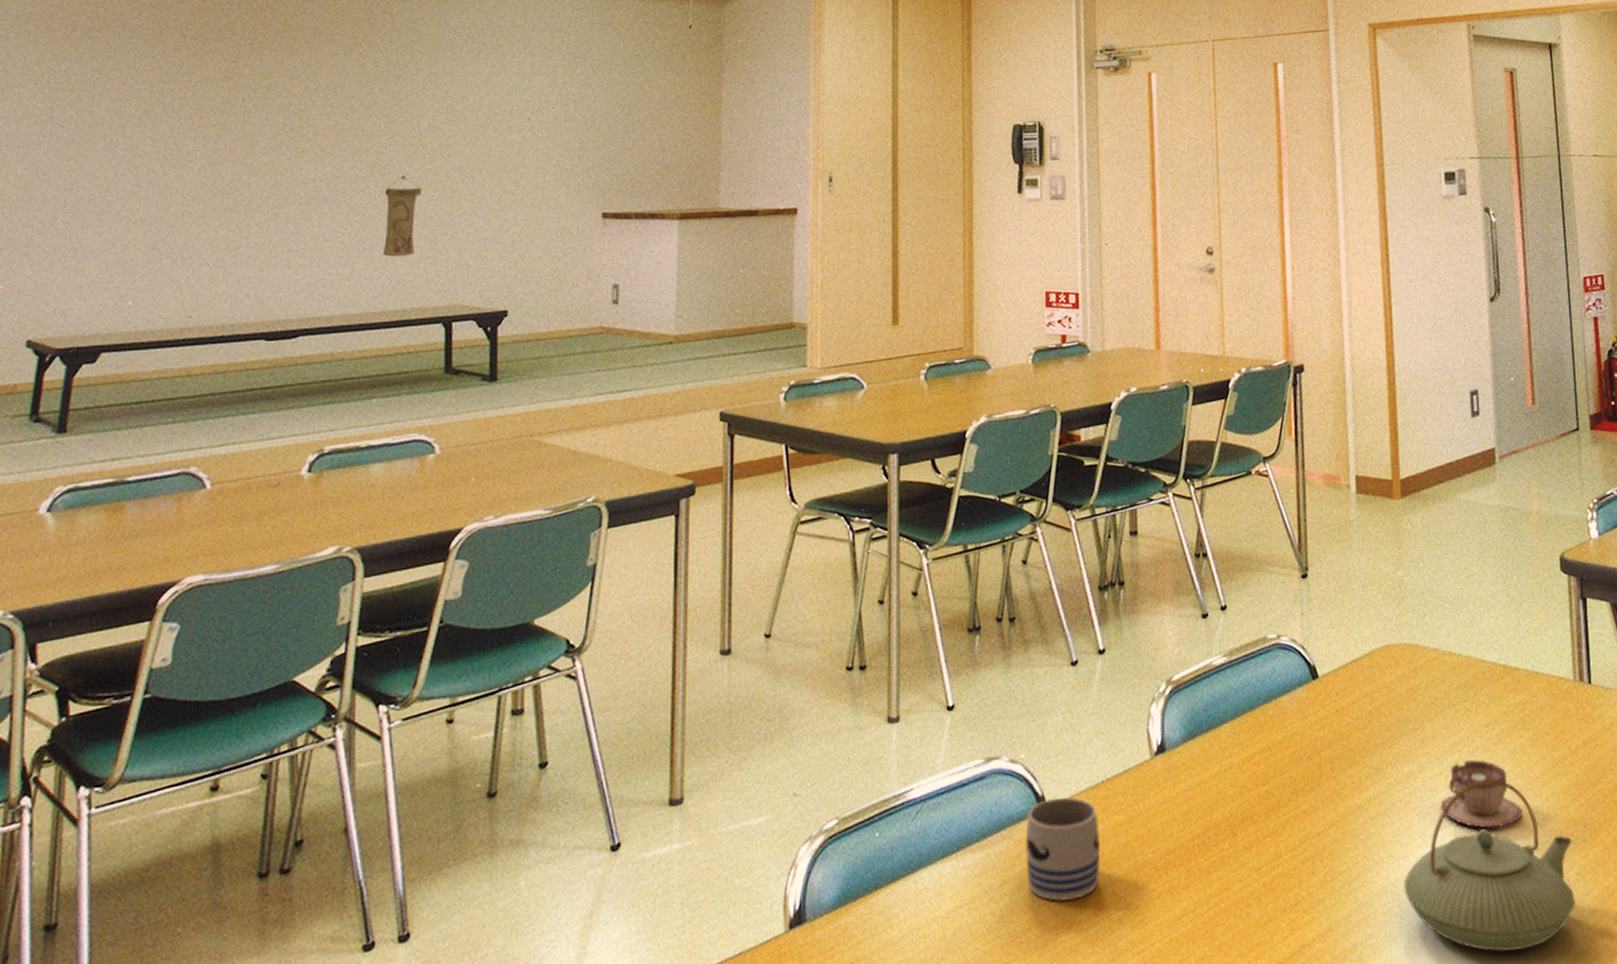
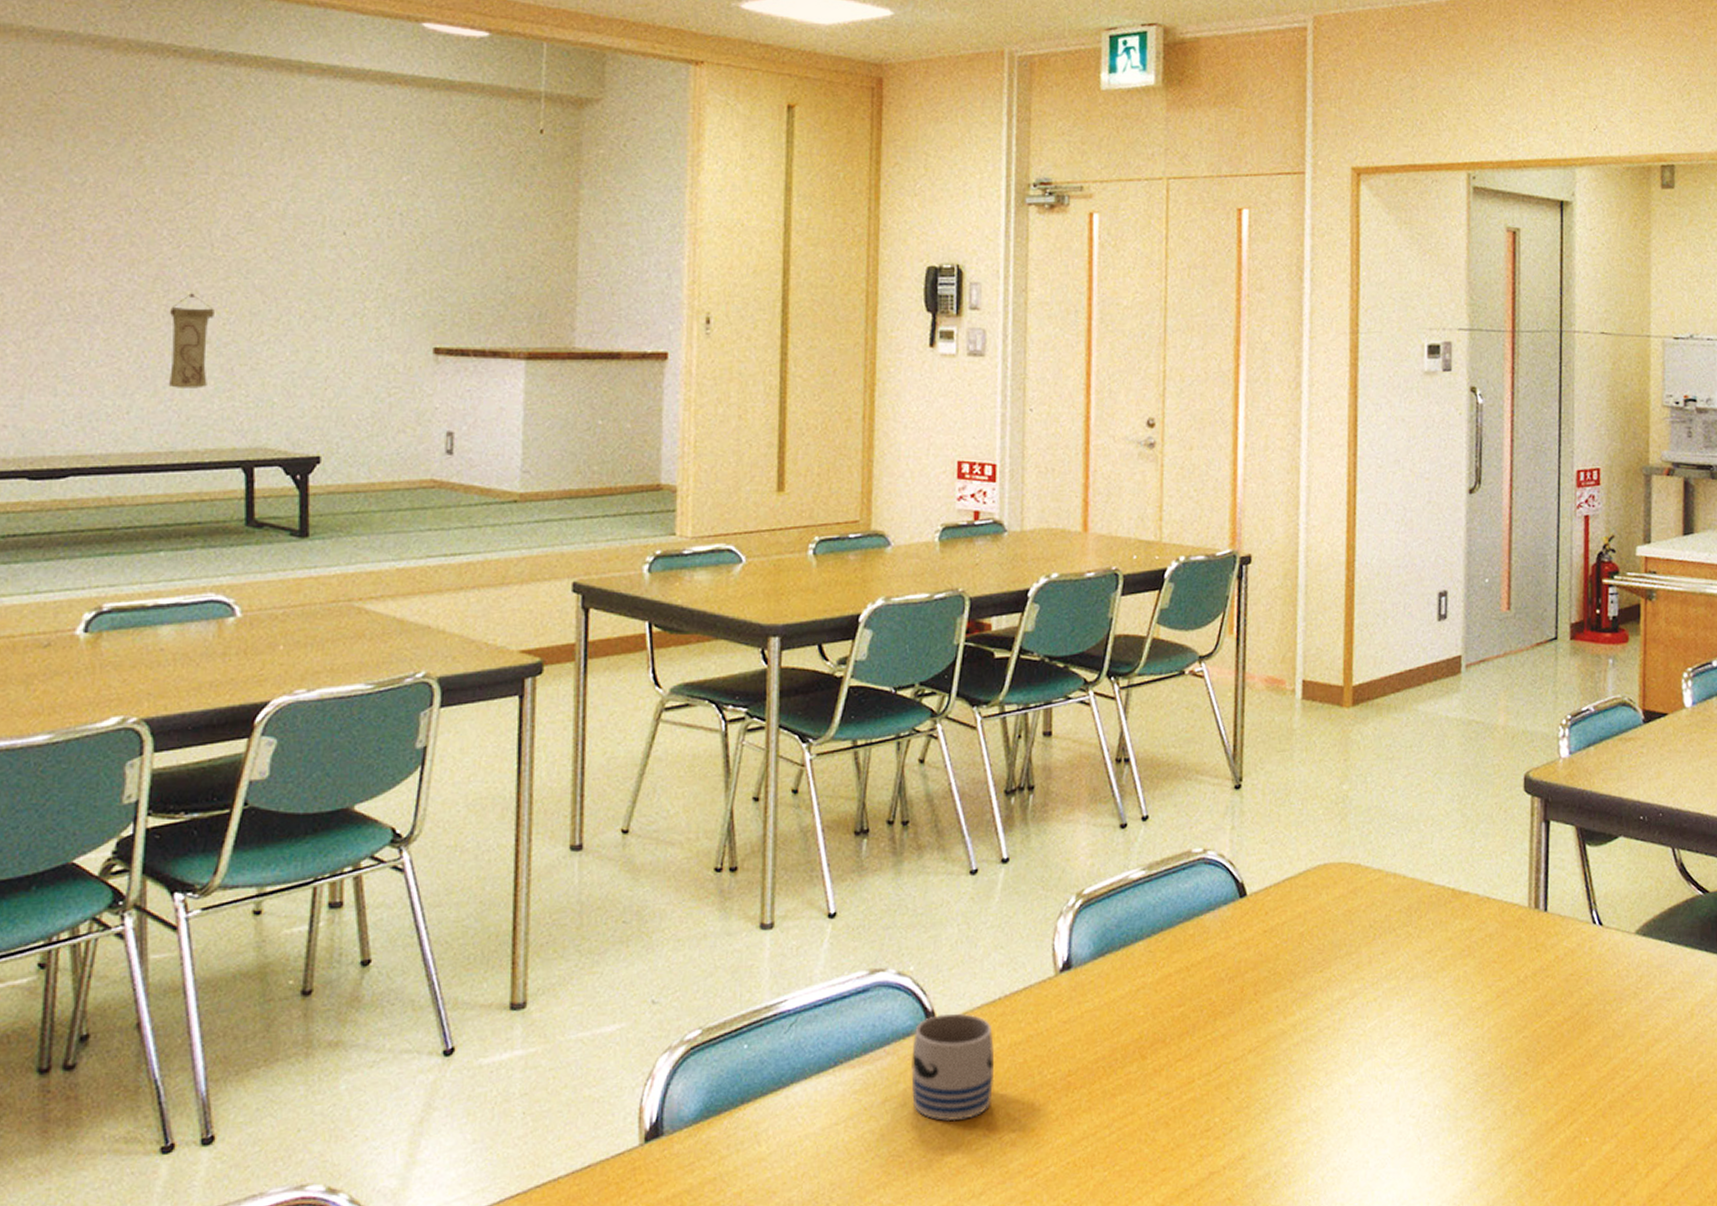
teapot: present [1403,779,1576,953] -> none [1326,1007,1512,1185]
teacup: present [1440,759,1522,829] -> none [1372,986,1460,1059]

